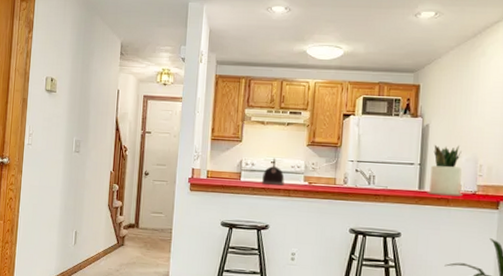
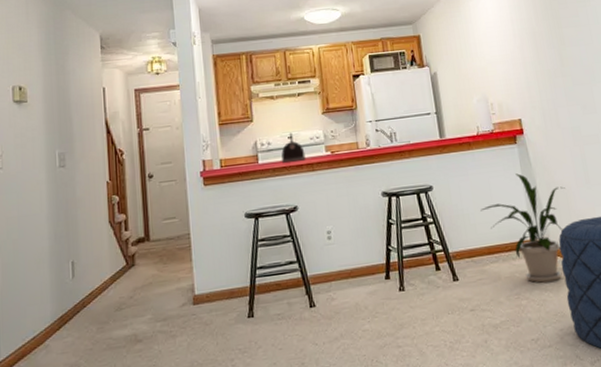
planter: present [427,144,464,198] -> none [445,88,483,142]

